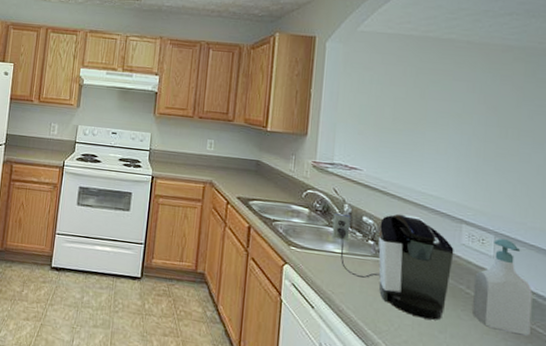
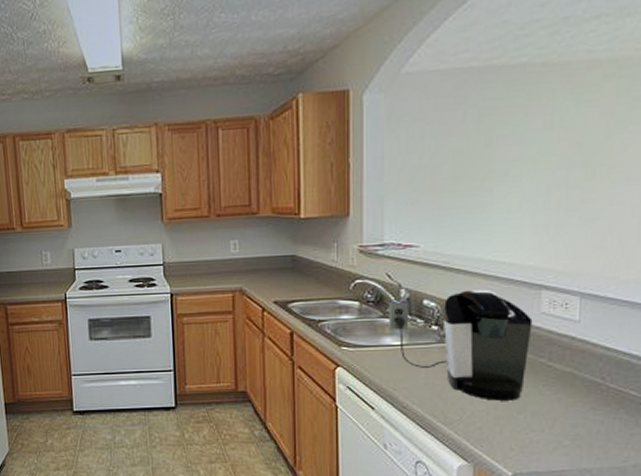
soap bottle: present [471,238,533,336] -> none [554,298,625,401]

